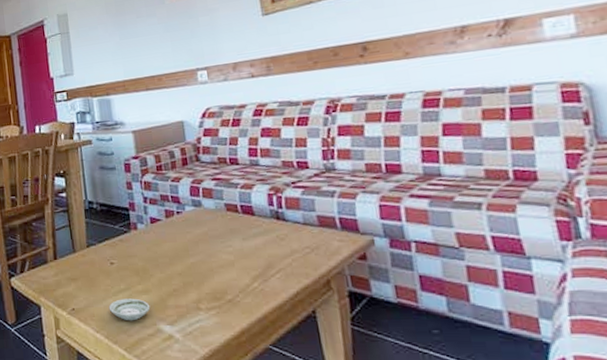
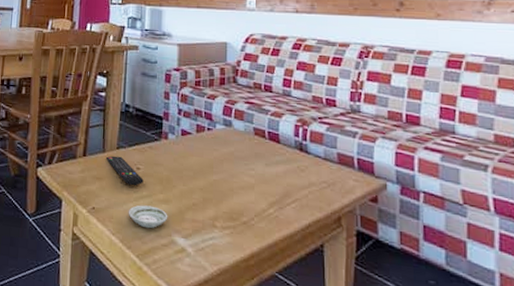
remote control: none [78,254,120,282] -> present [106,155,144,186]

